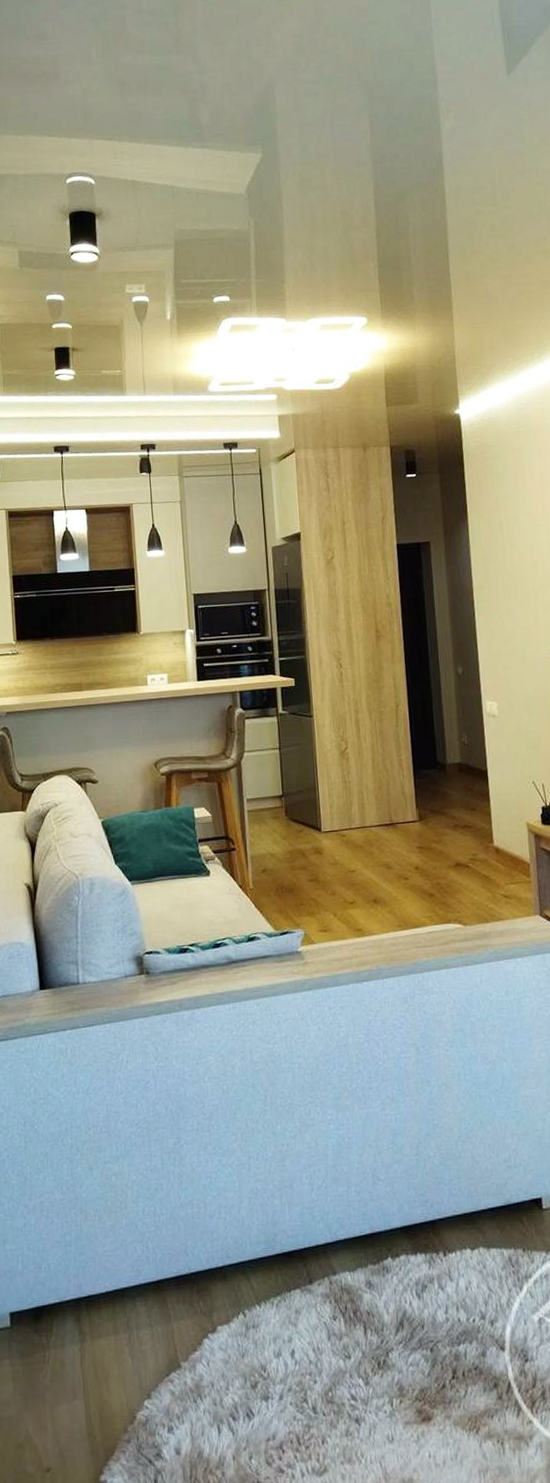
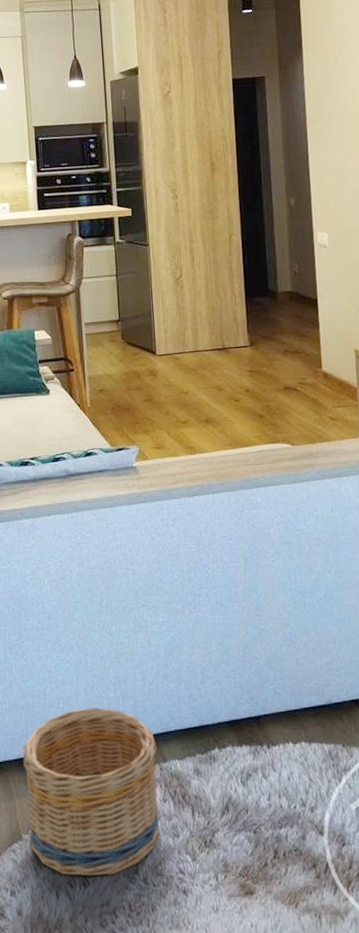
basket: none [181,1216,329,1407] -> present [23,708,159,876]

